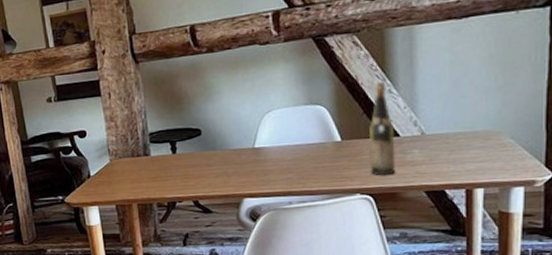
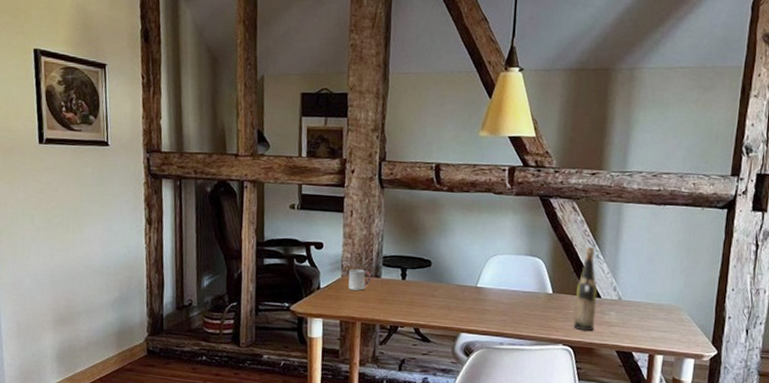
cup: none [116,150,140,173] -> present [348,268,371,291]

